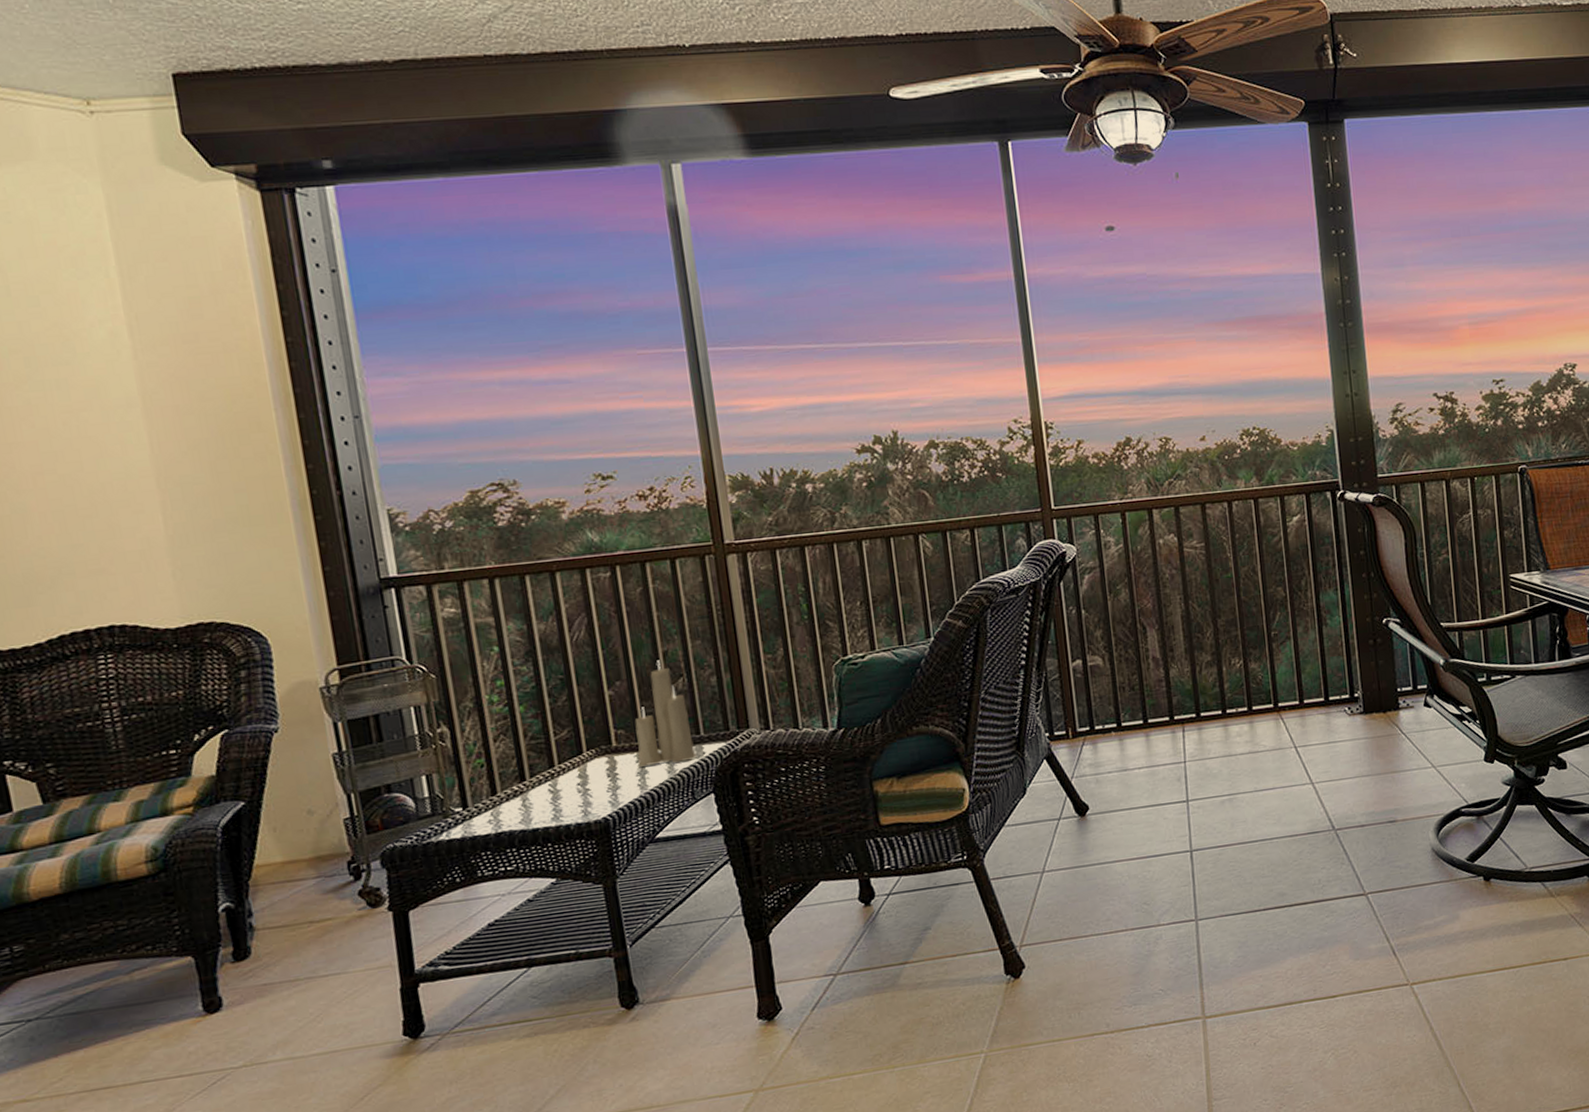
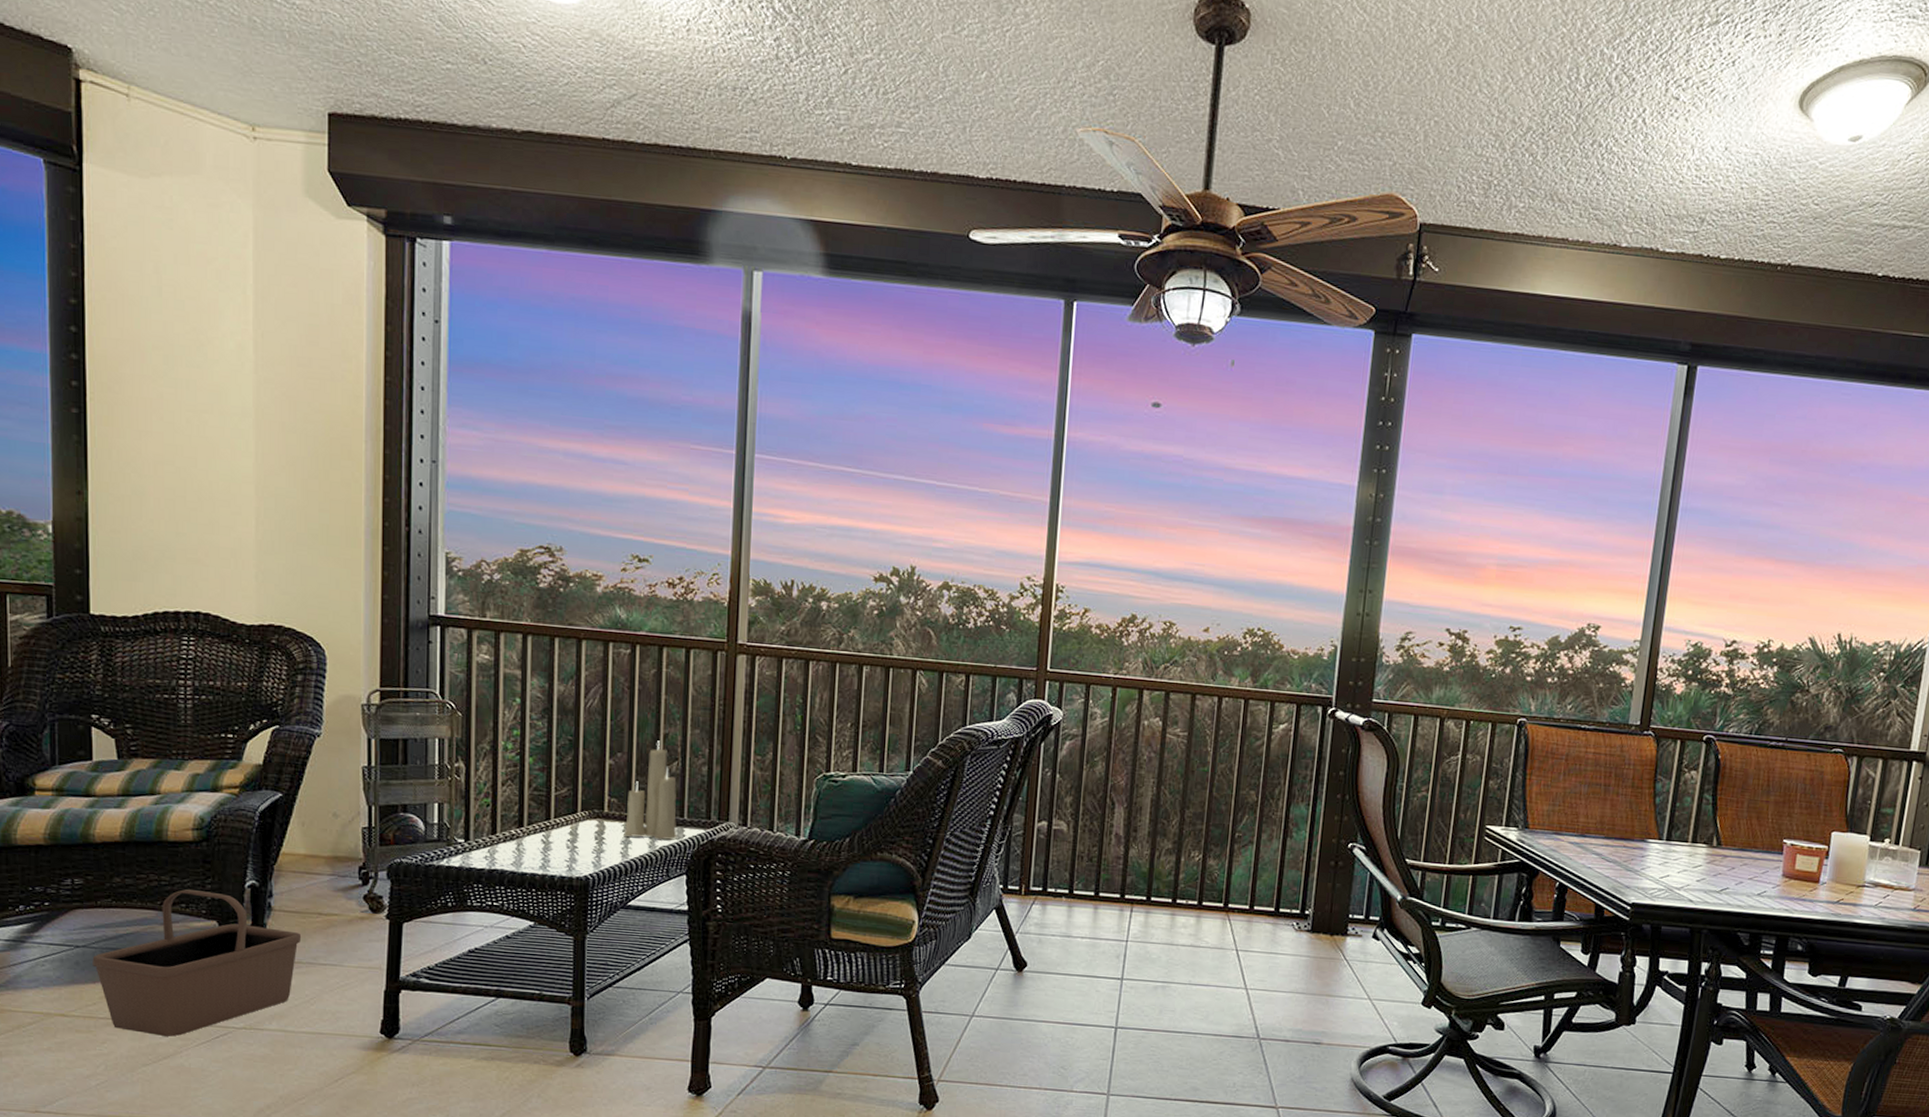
basket: none [49,924,295,1101] -> present [92,889,302,1037]

